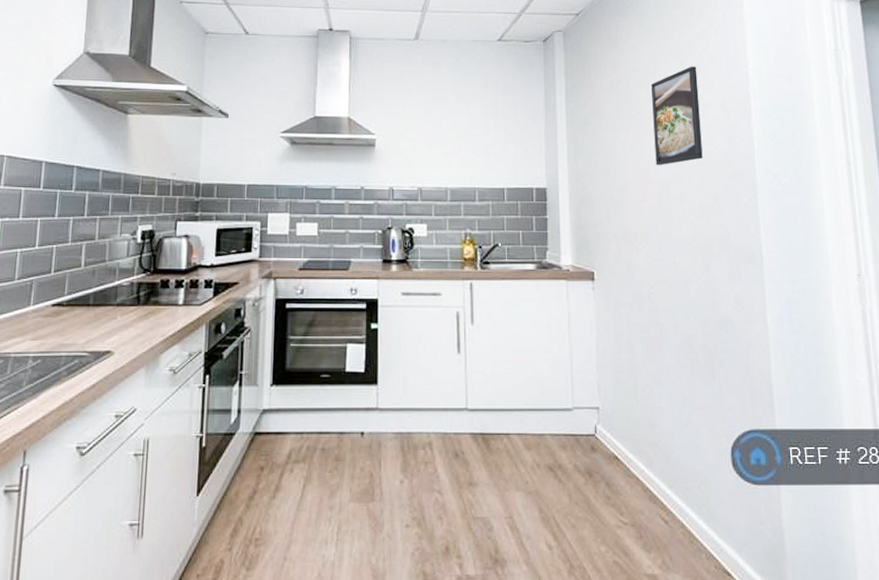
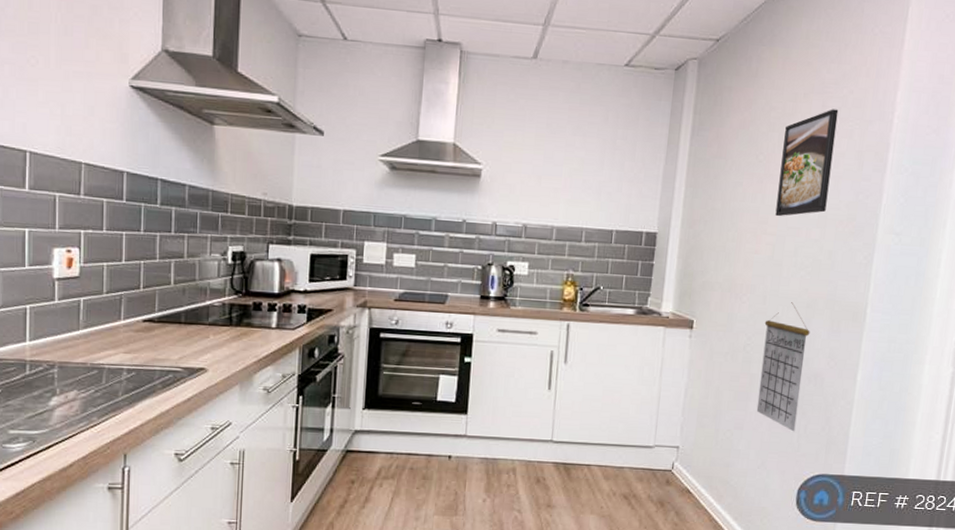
calendar: none [664,248,716,384] -> present [756,302,810,432]

